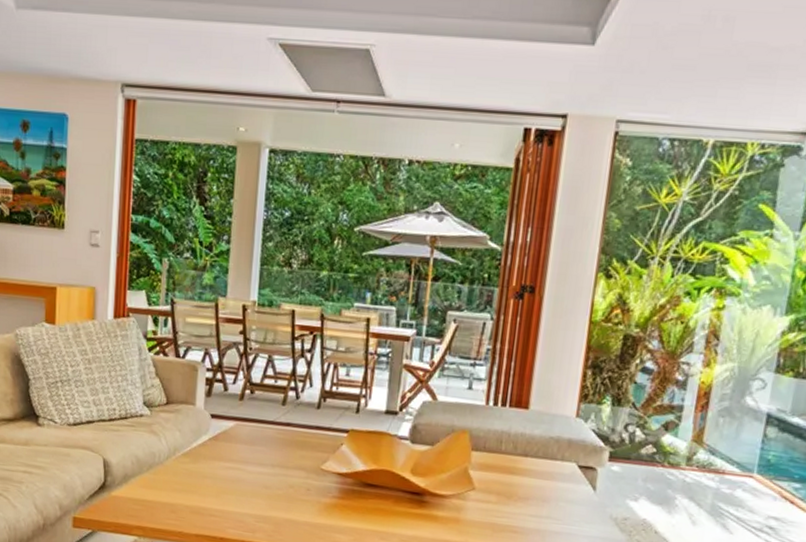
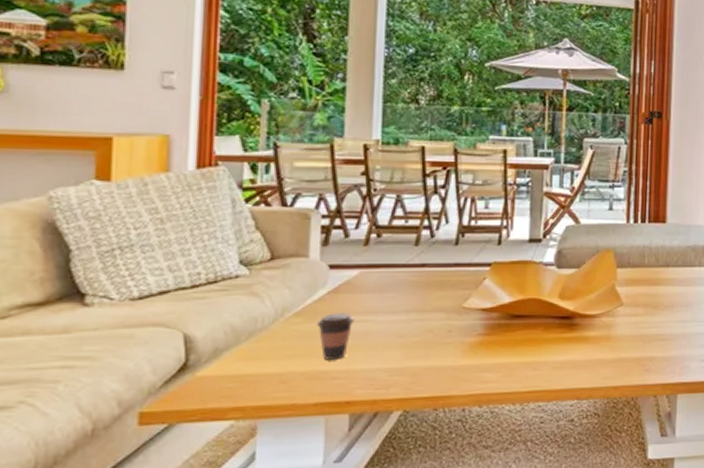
coffee cup: none [199,458,229,500] -> present [316,313,354,360]

